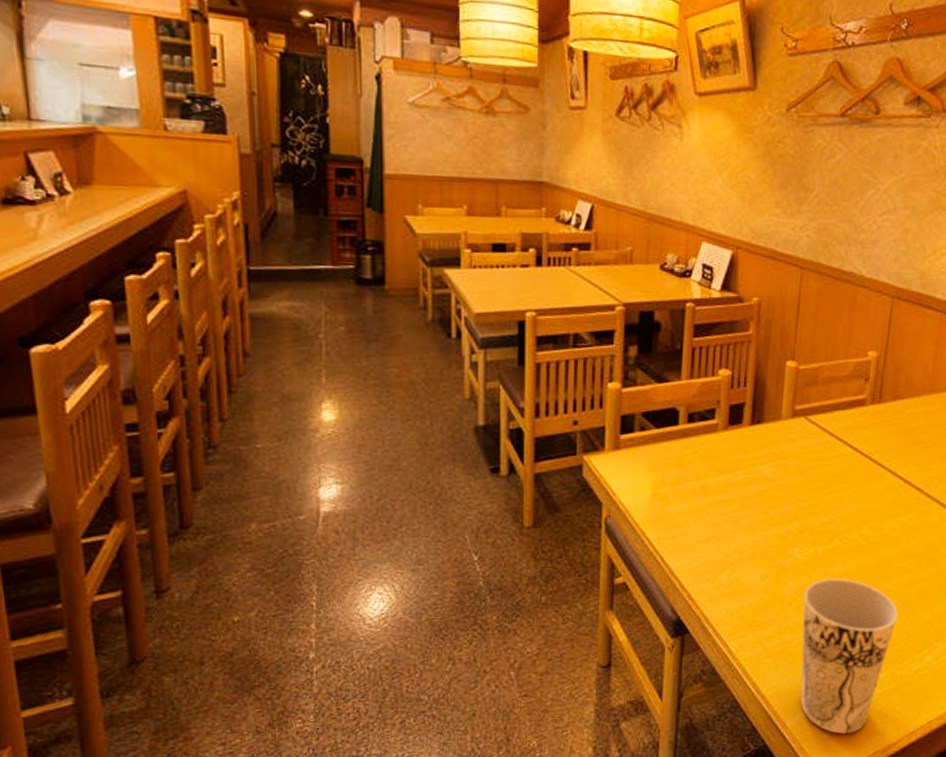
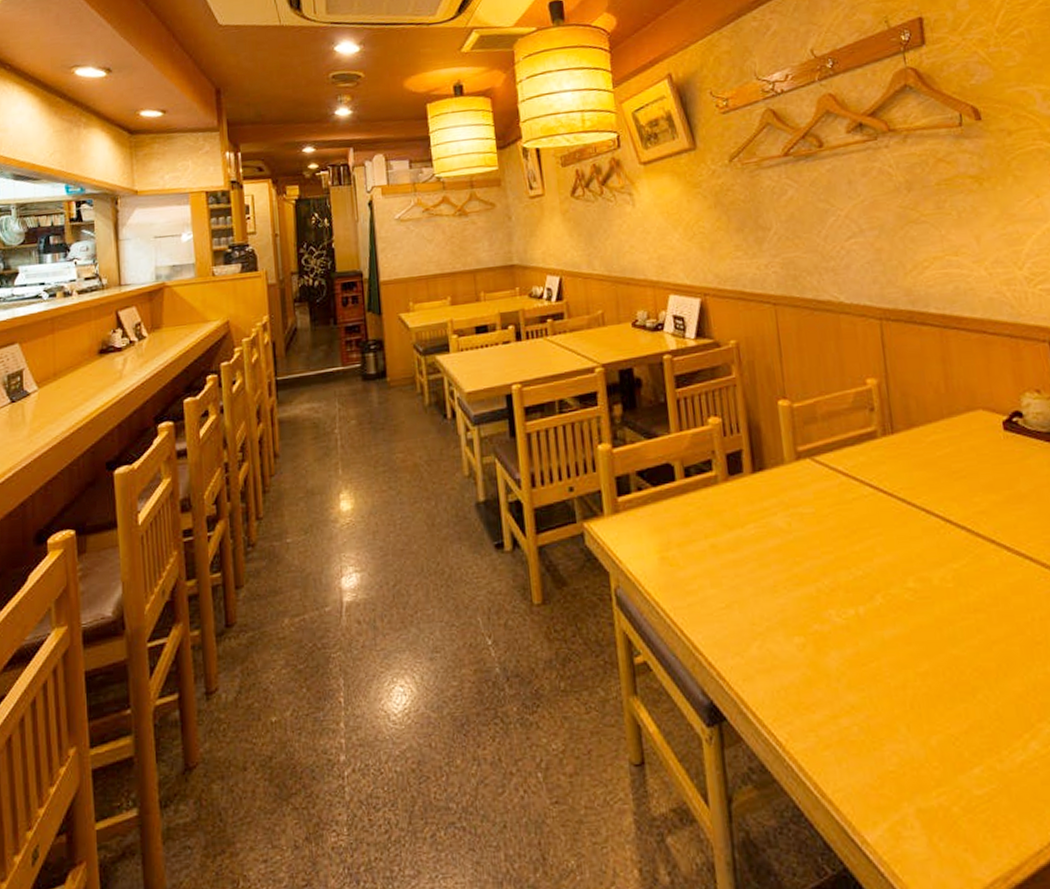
cup: present [800,578,898,735] -> none [853,644,979,855]

